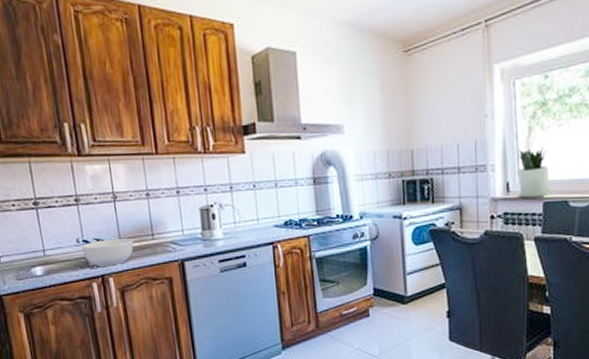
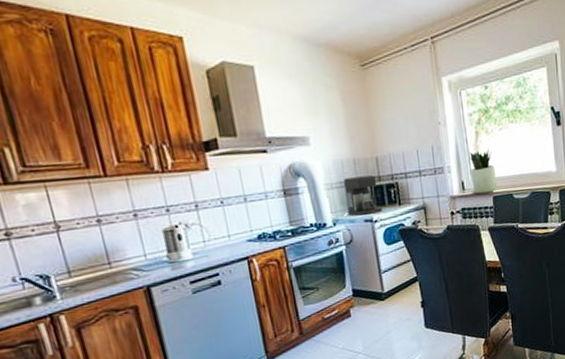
bowl: present [81,238,134,268] -> none [19,270,88,307]
coffee maker: none [375,169,414,212] -> present [343,175,383,216]

